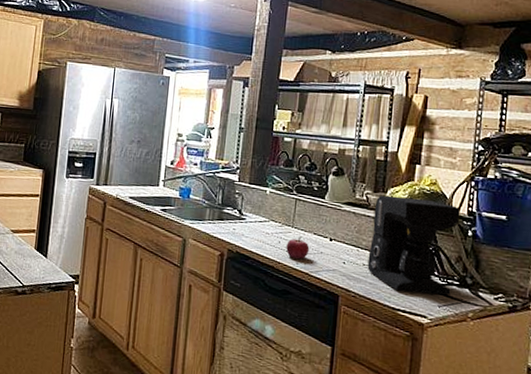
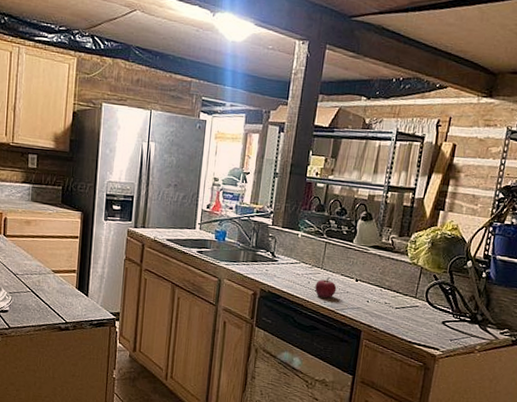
coffee maker: present [367,195,460,295] -> none [389,239,477,331]

